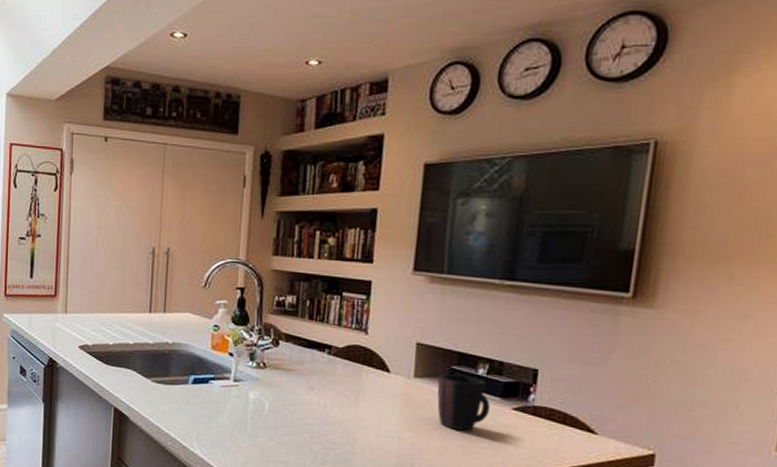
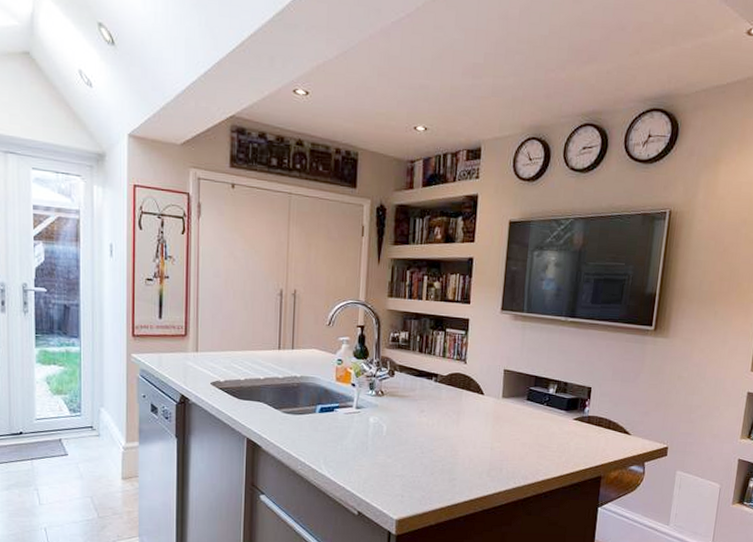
mug: present [437,373,490,431] -> none [519,393,558,439]

